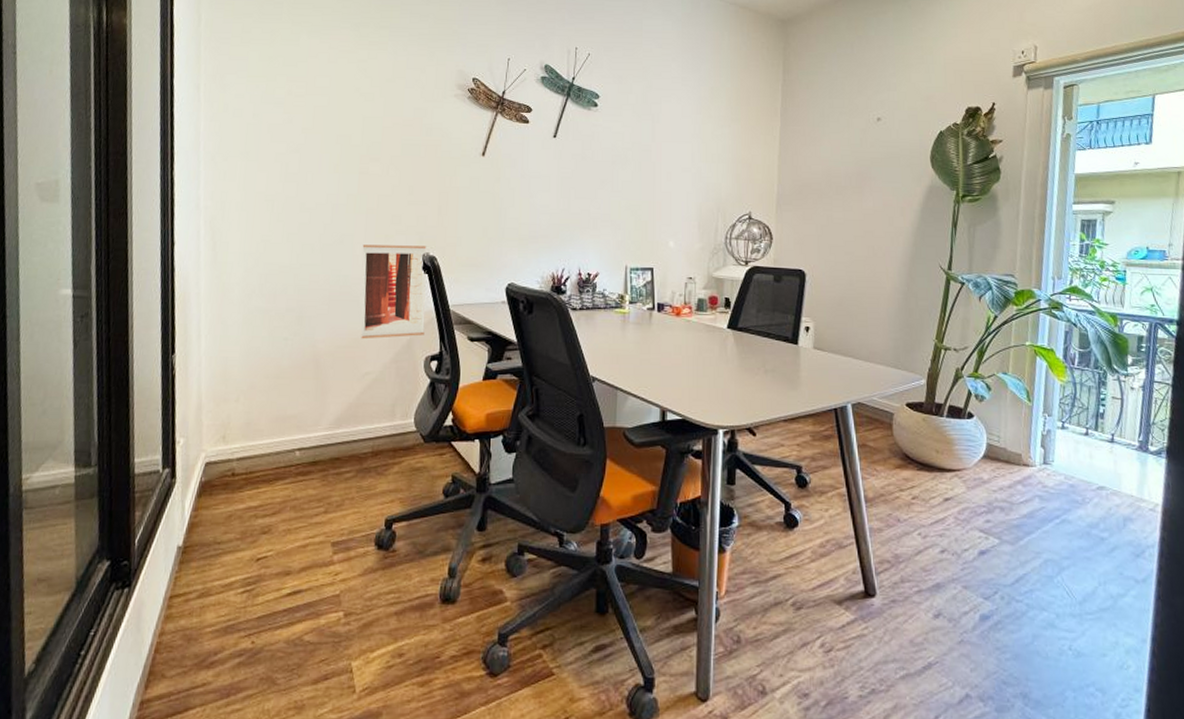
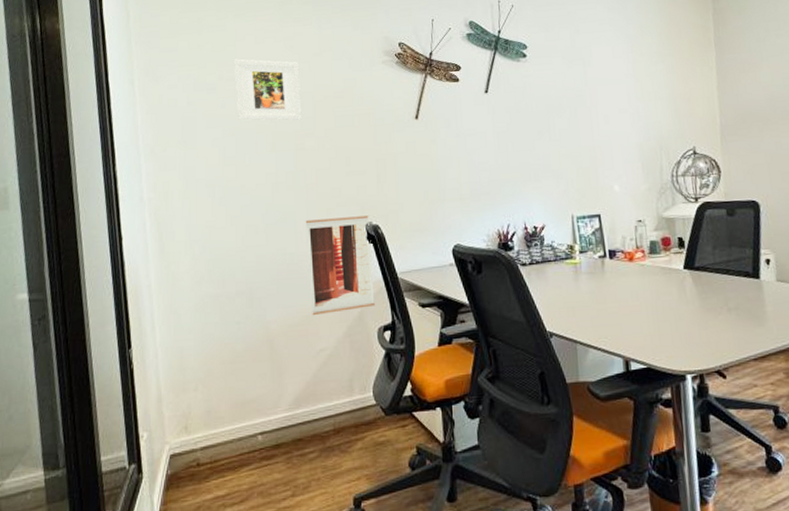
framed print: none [303,75,370,145] -> present [234,59,302,121]

